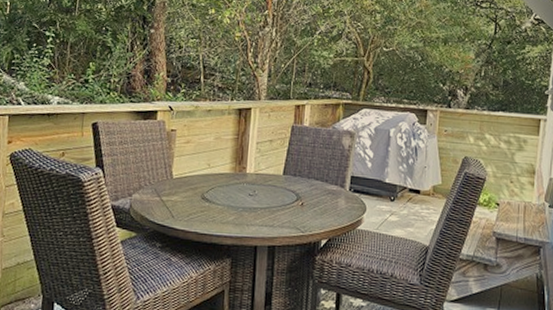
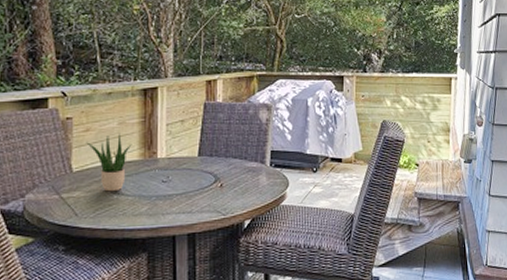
potted plant: none [186,147,225,200] -> present [86,133,132,192]

